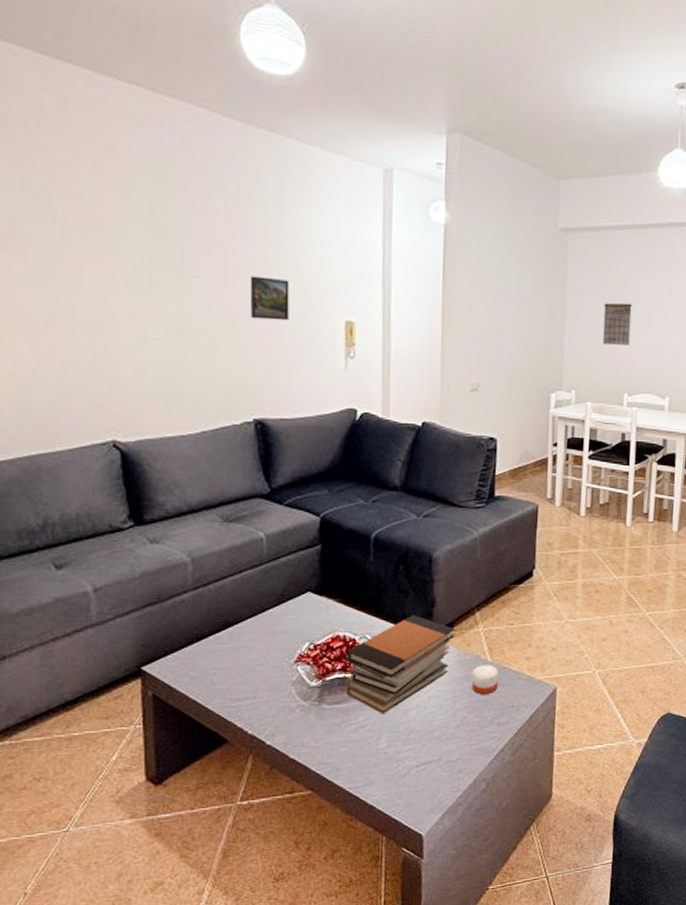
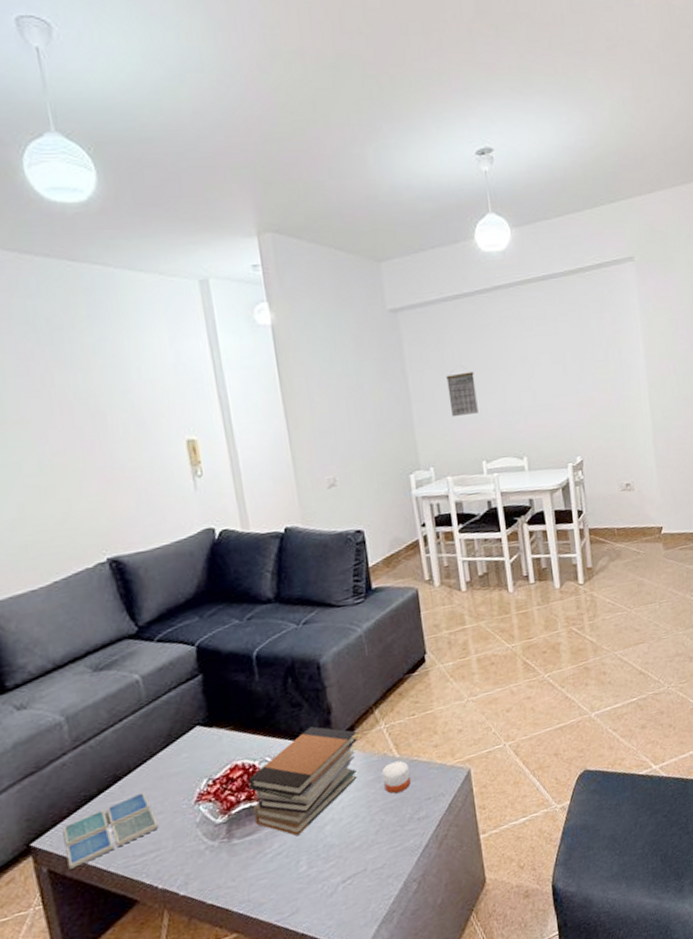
drink coaster: none [171,642,258,698] -> present [64,792,159,870]
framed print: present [250,276,290,321] -> none [77,409,127,456]

